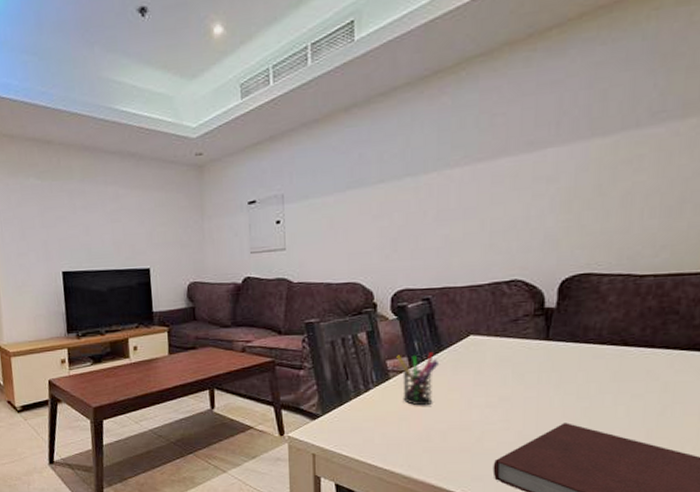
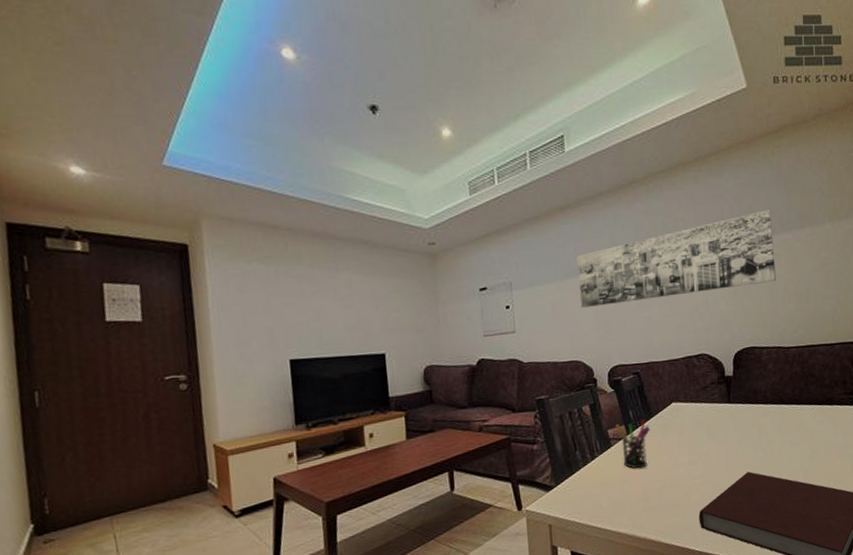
wall art: none [362,96,636,224] -> present [577,210,776,309]

